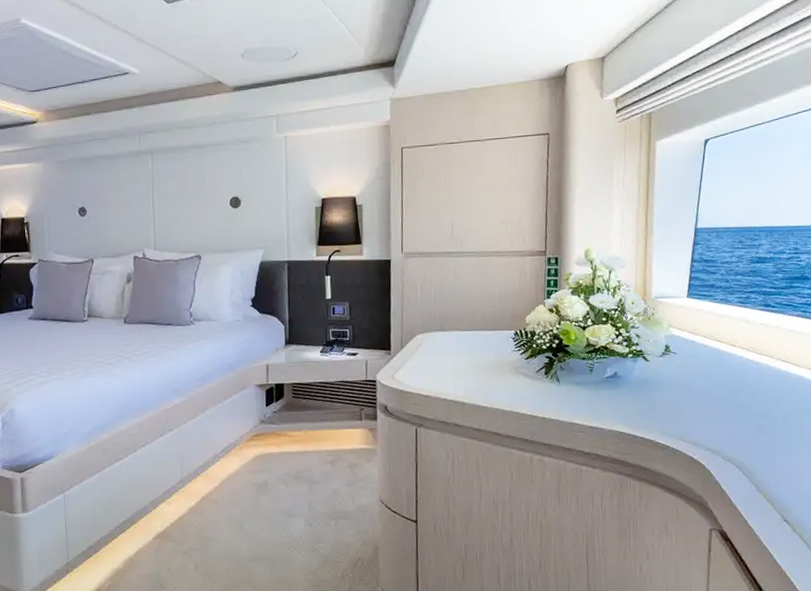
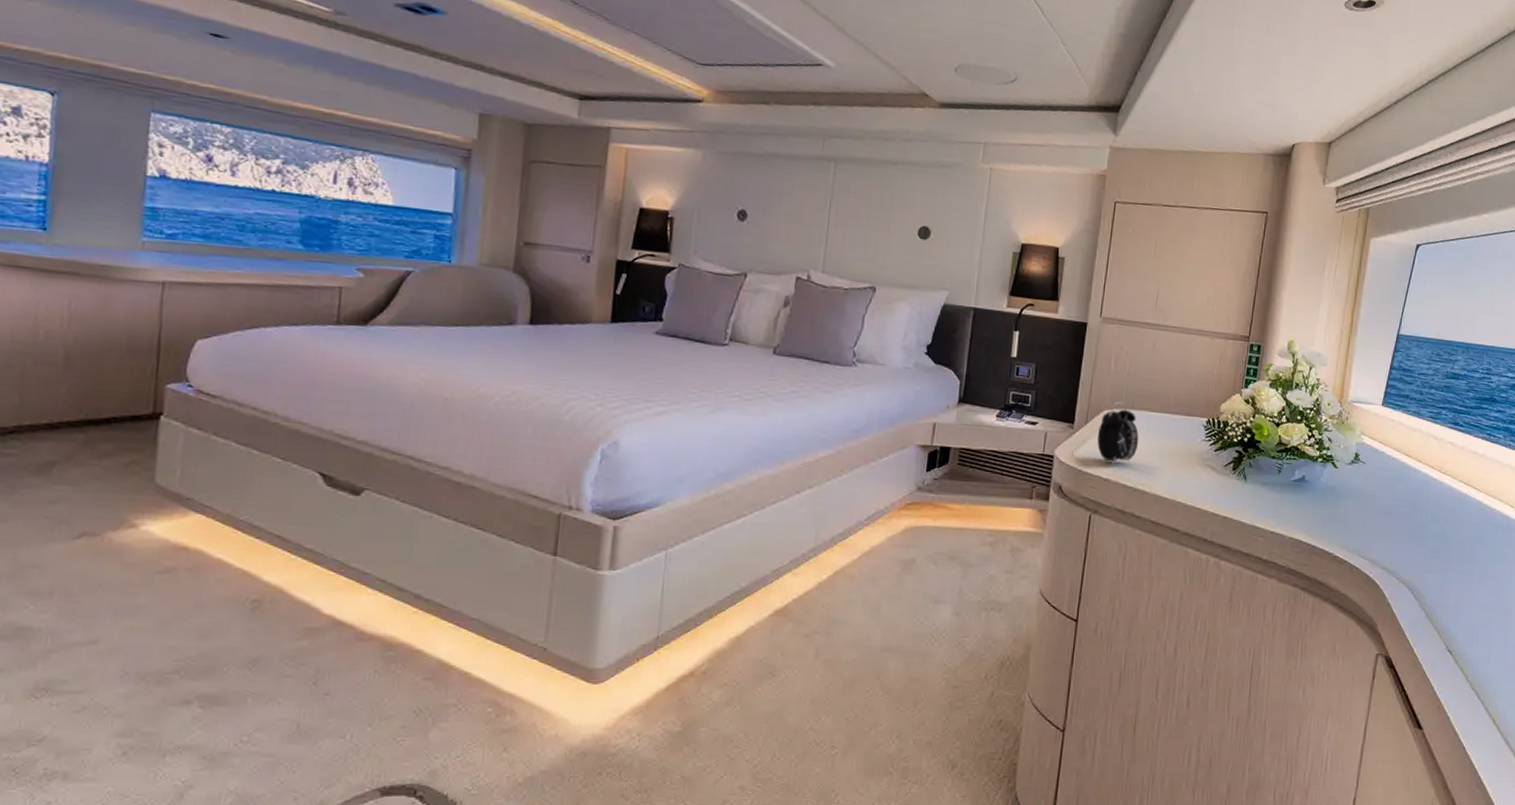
alarm clock: none [413,325,453,383] -> present [1097,401,1139,466]

